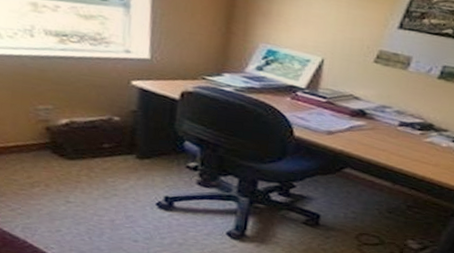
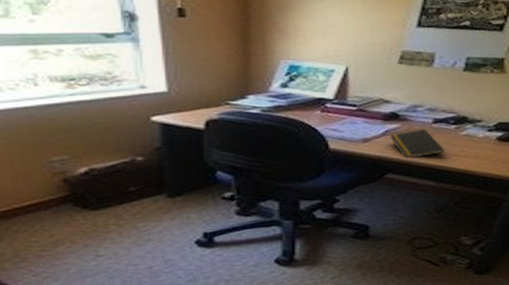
notepad: none [354,129,406,157] -> present [390,128,445,157]

